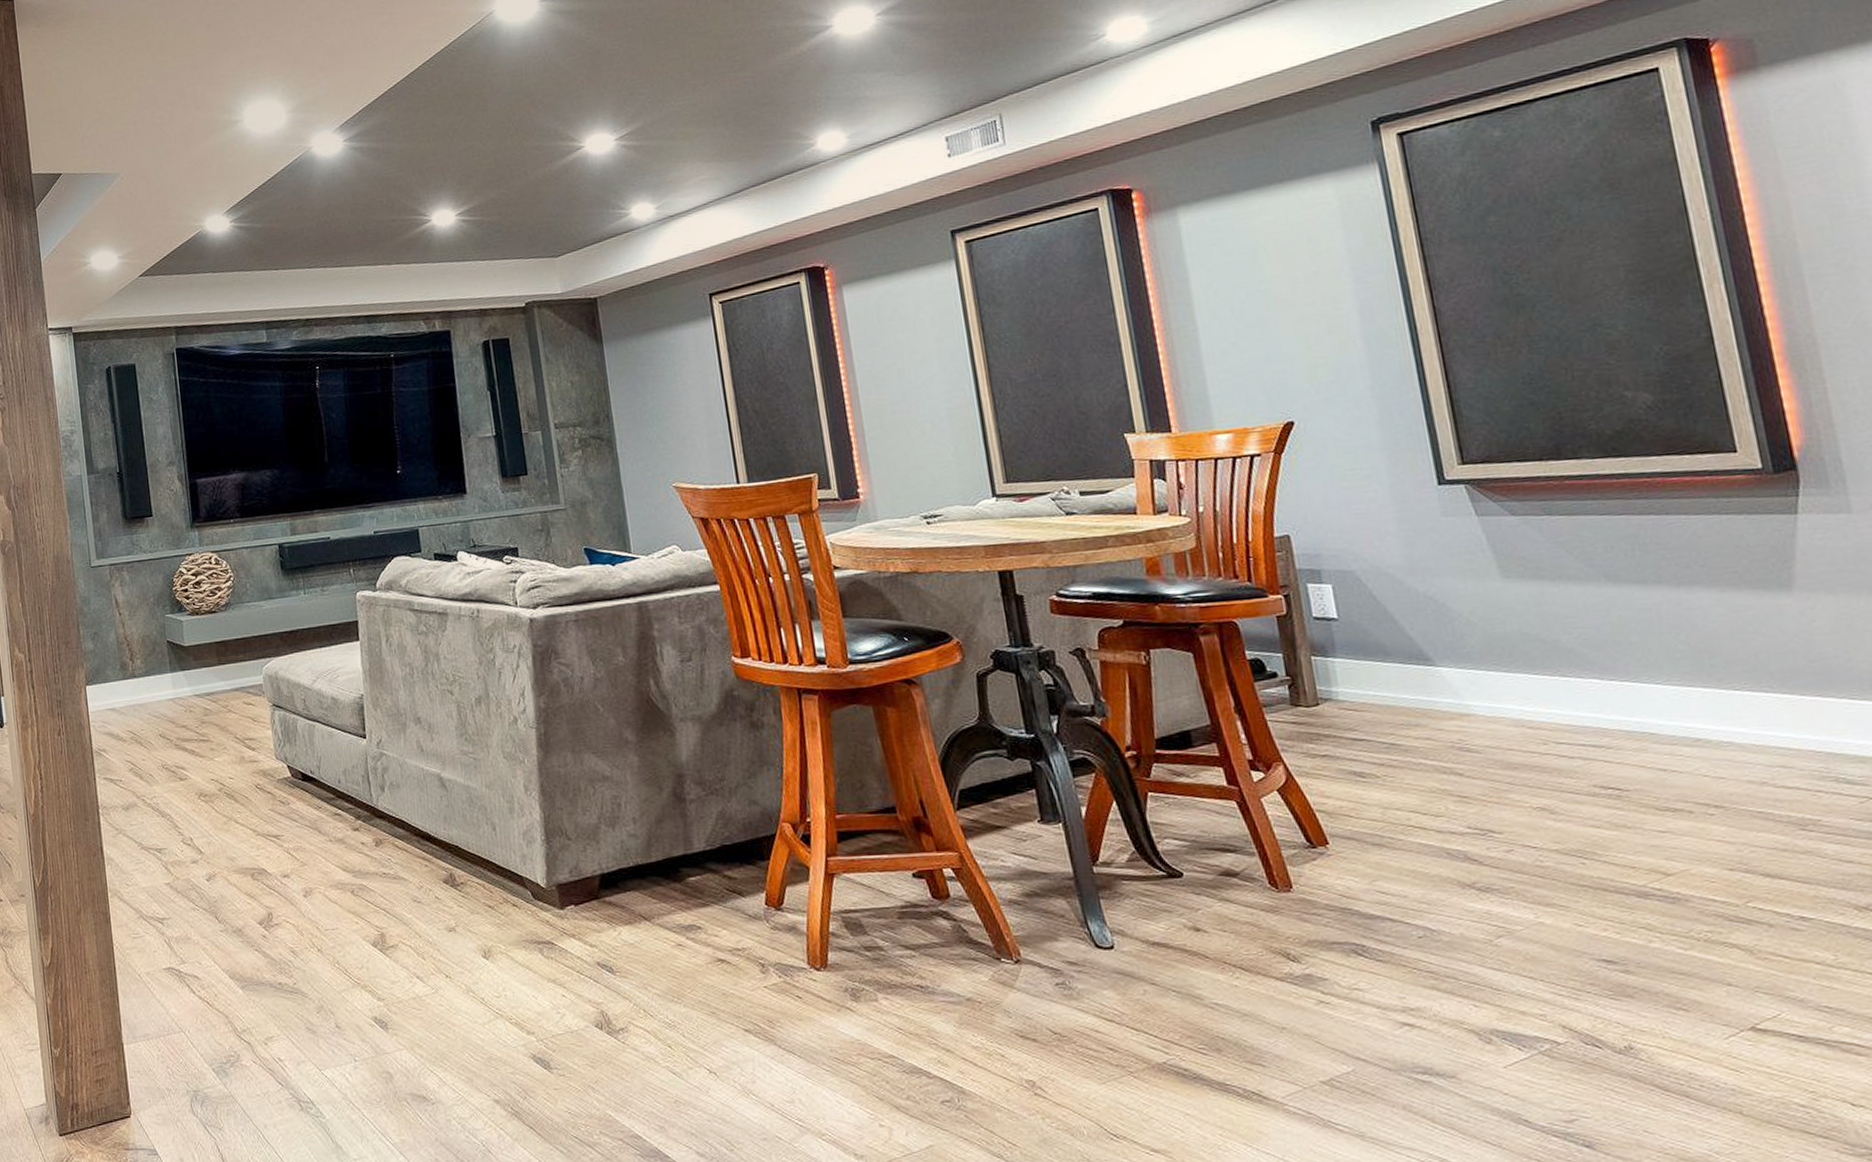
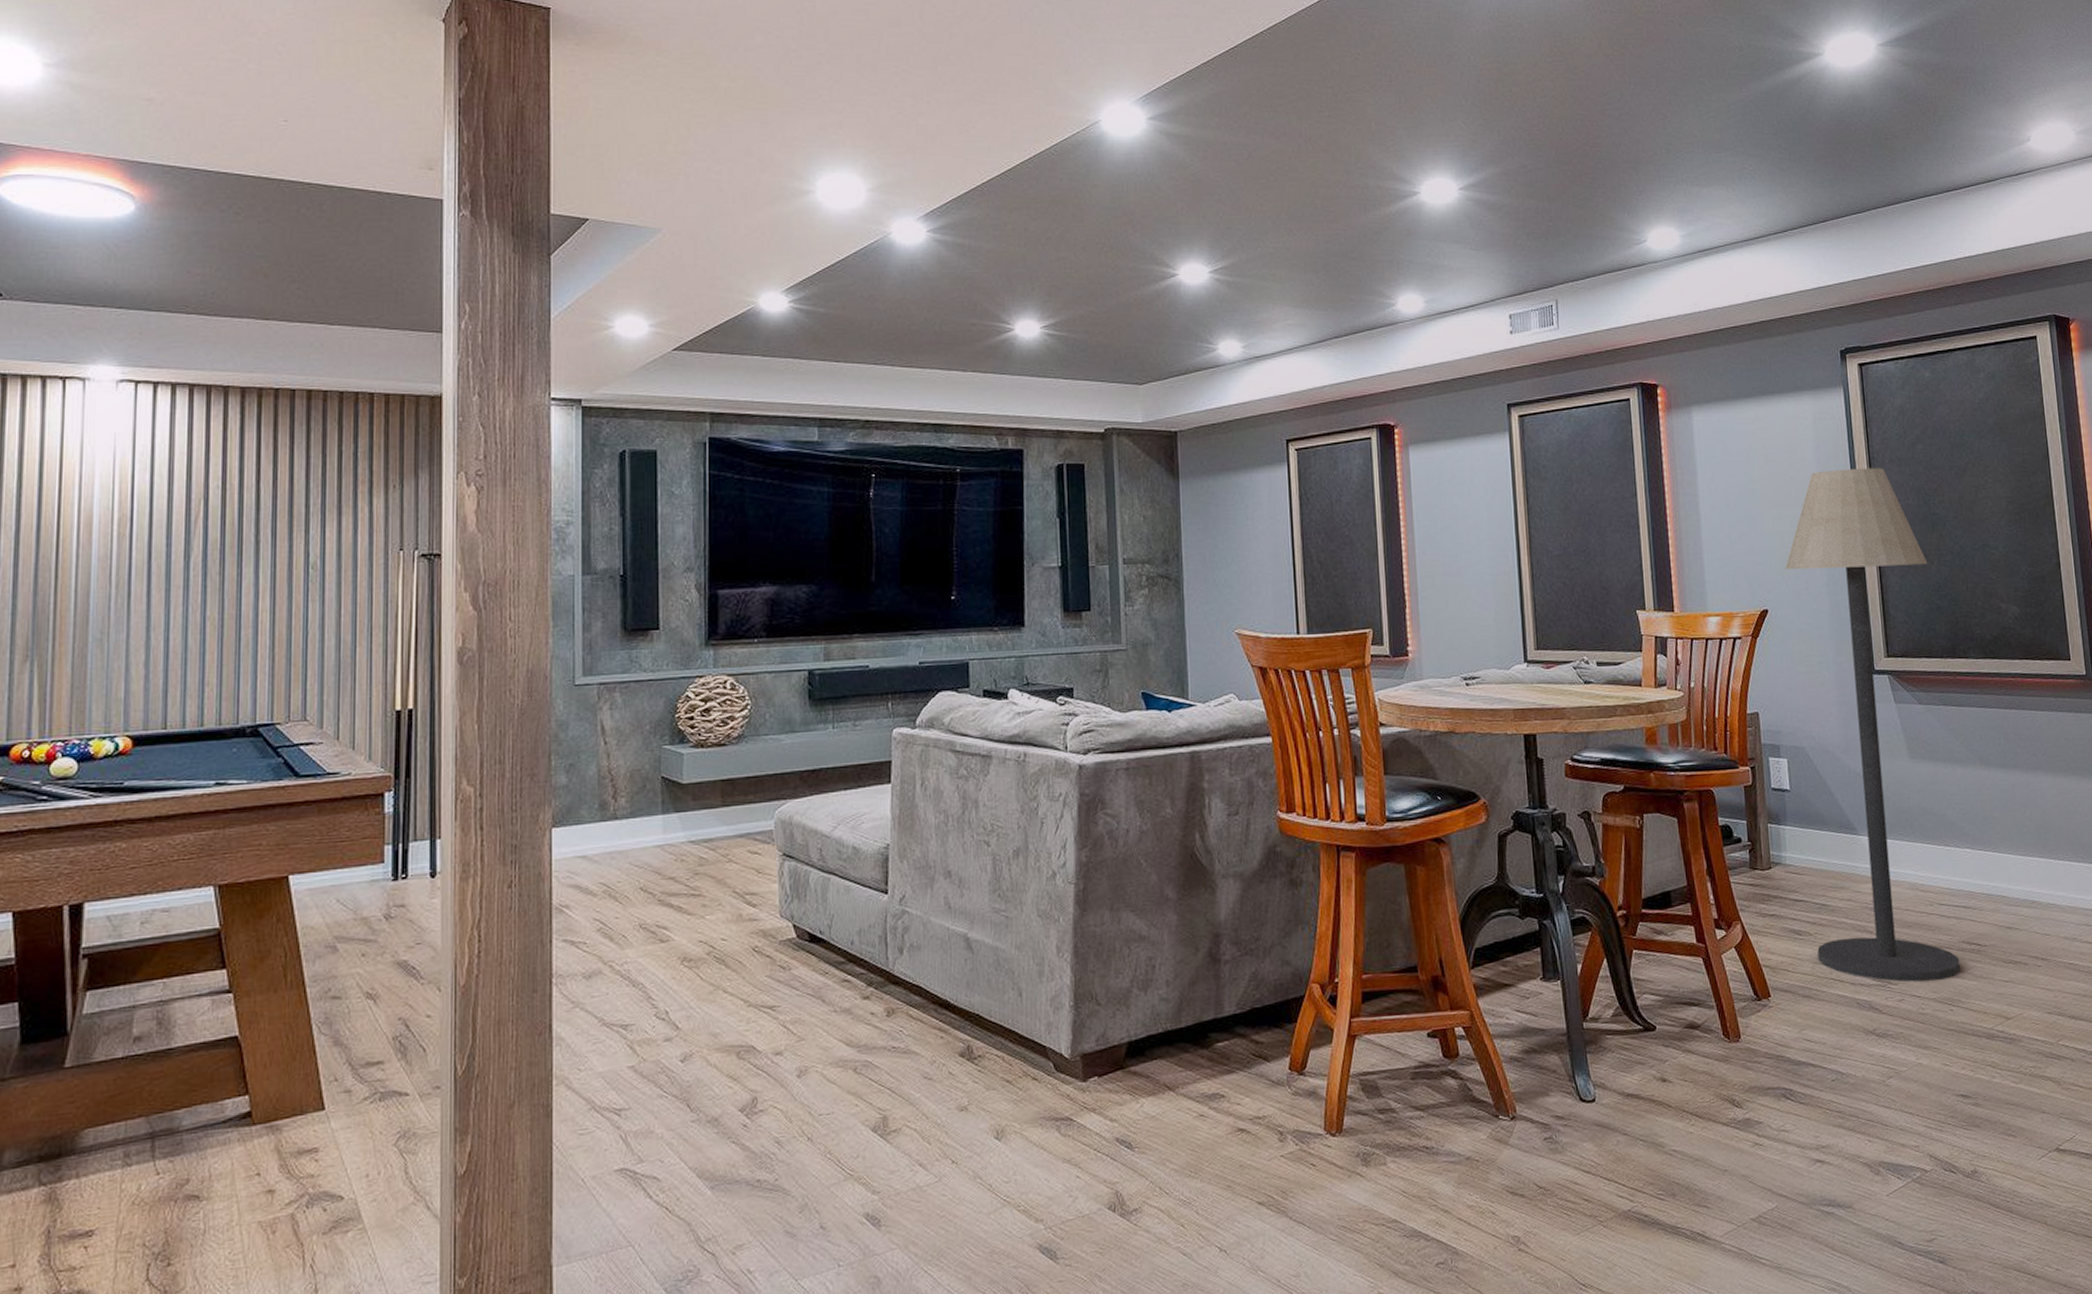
floor lamp: none [1313,248,1593,831] -> present [1785,468,1961,982]

